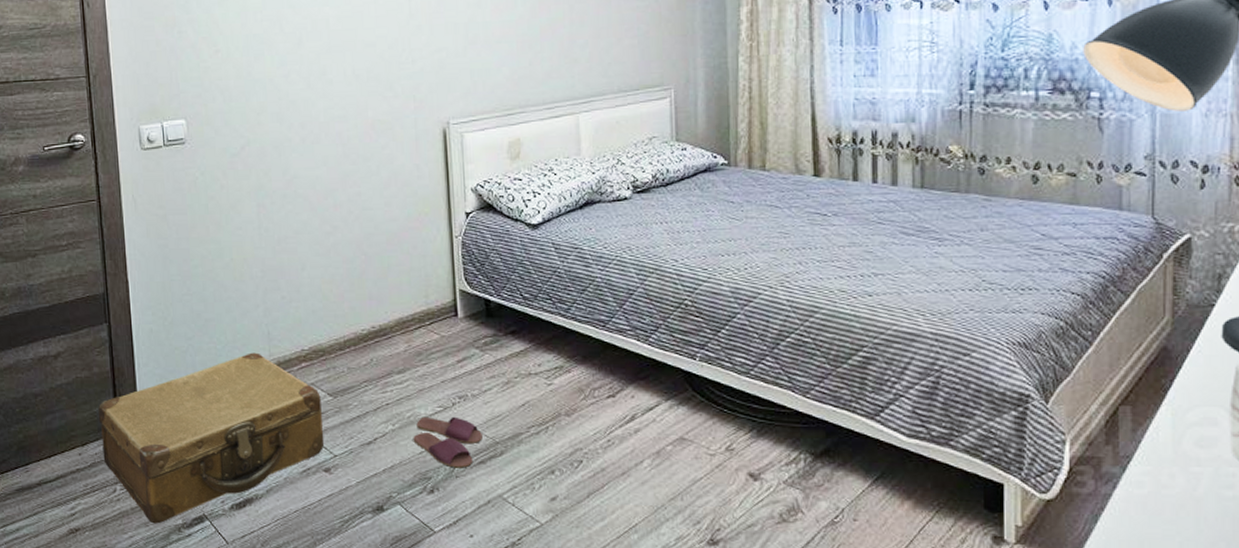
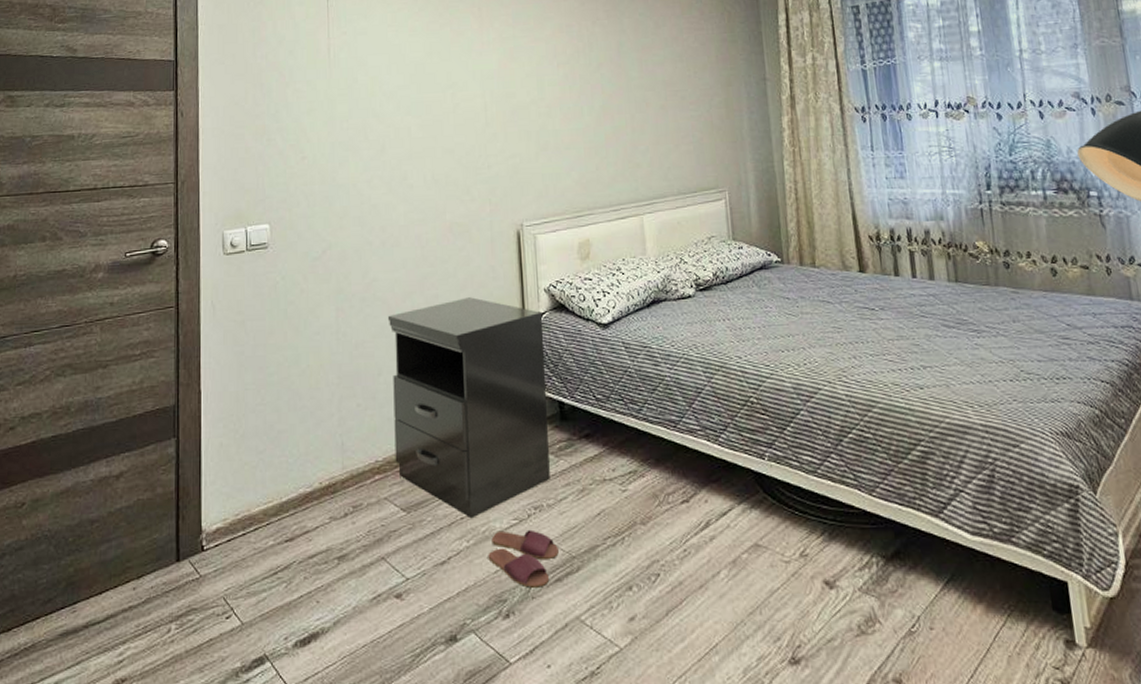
suitcase: present [98,352,325,524] -> none [157,465,397,669]
nightstand: none [309,196,475,404] -> present [387,297,550,517]

